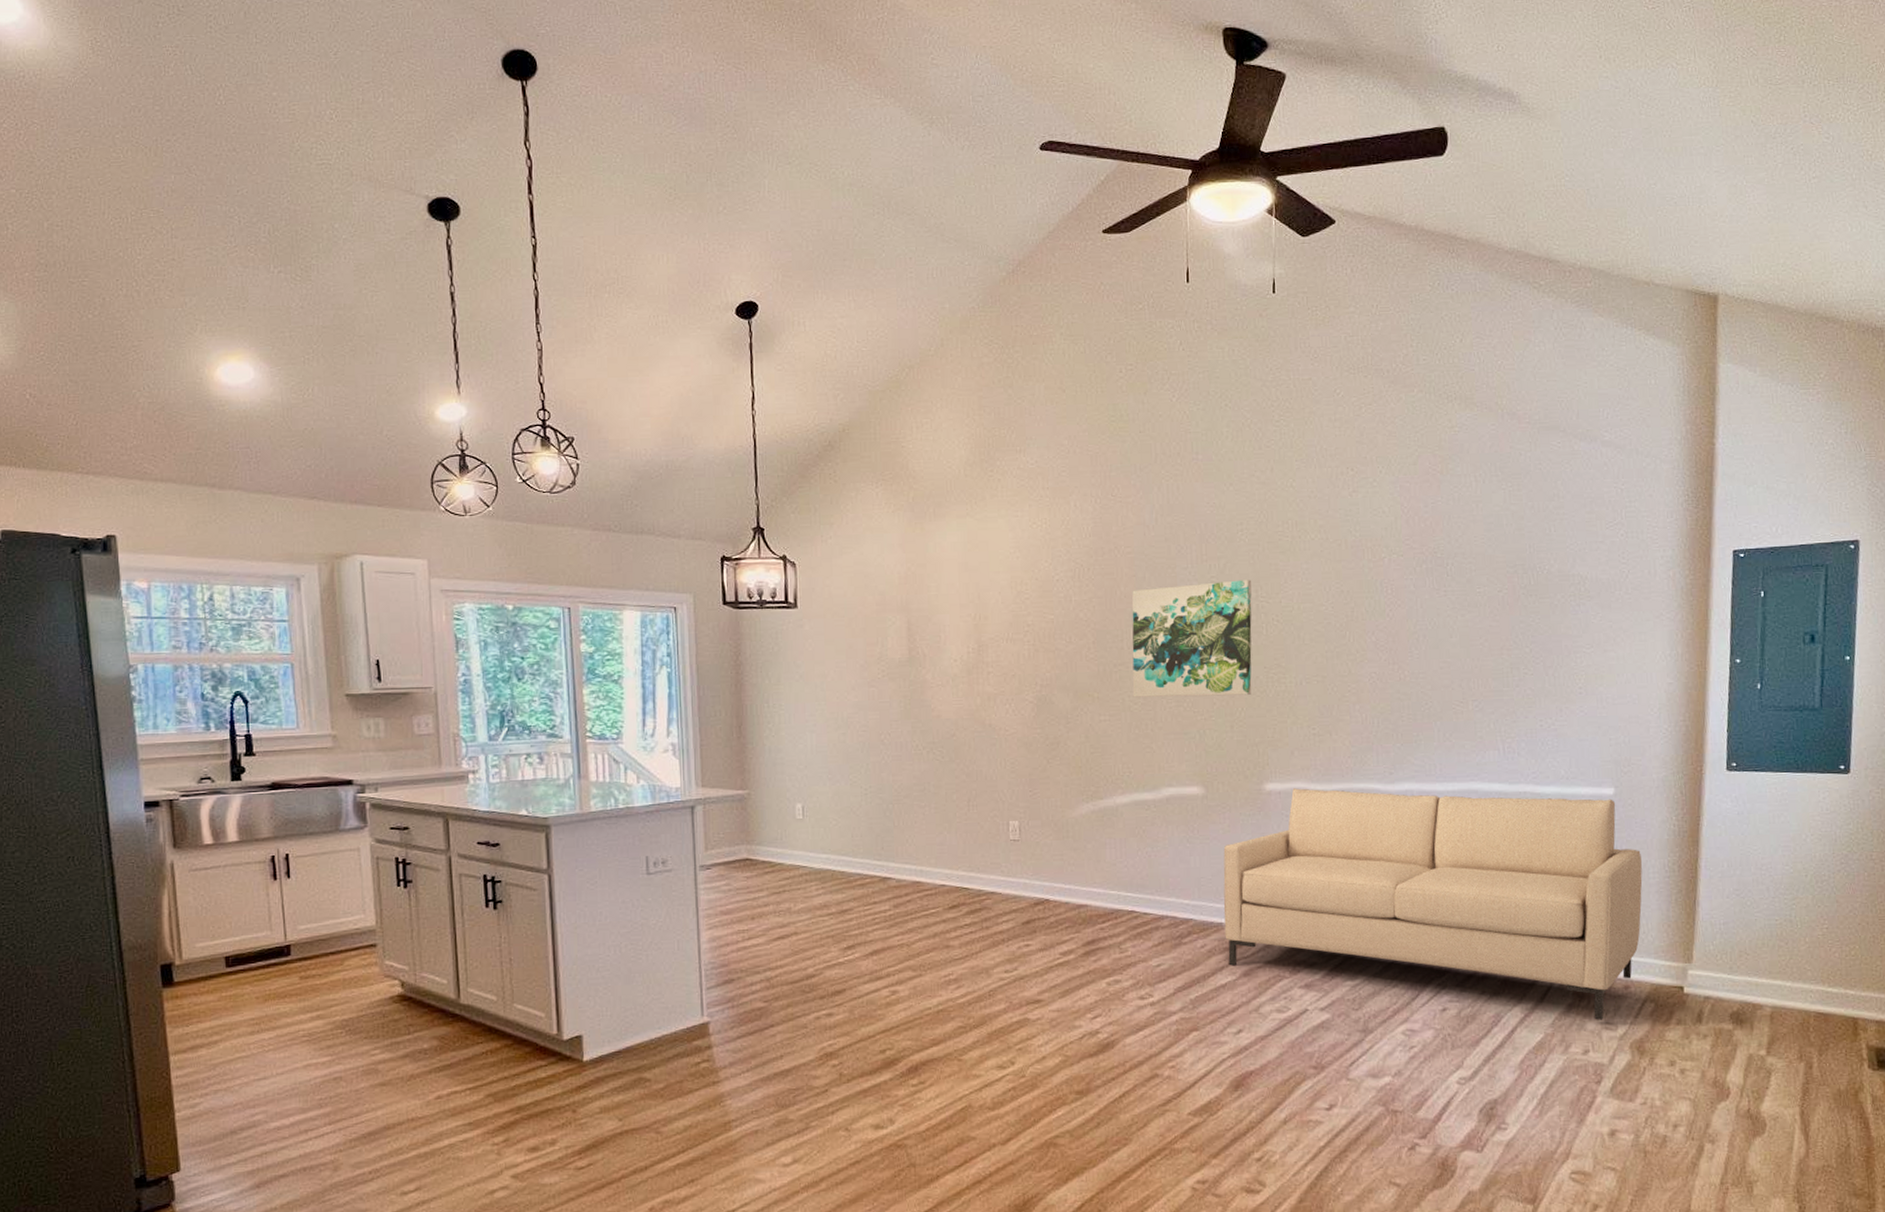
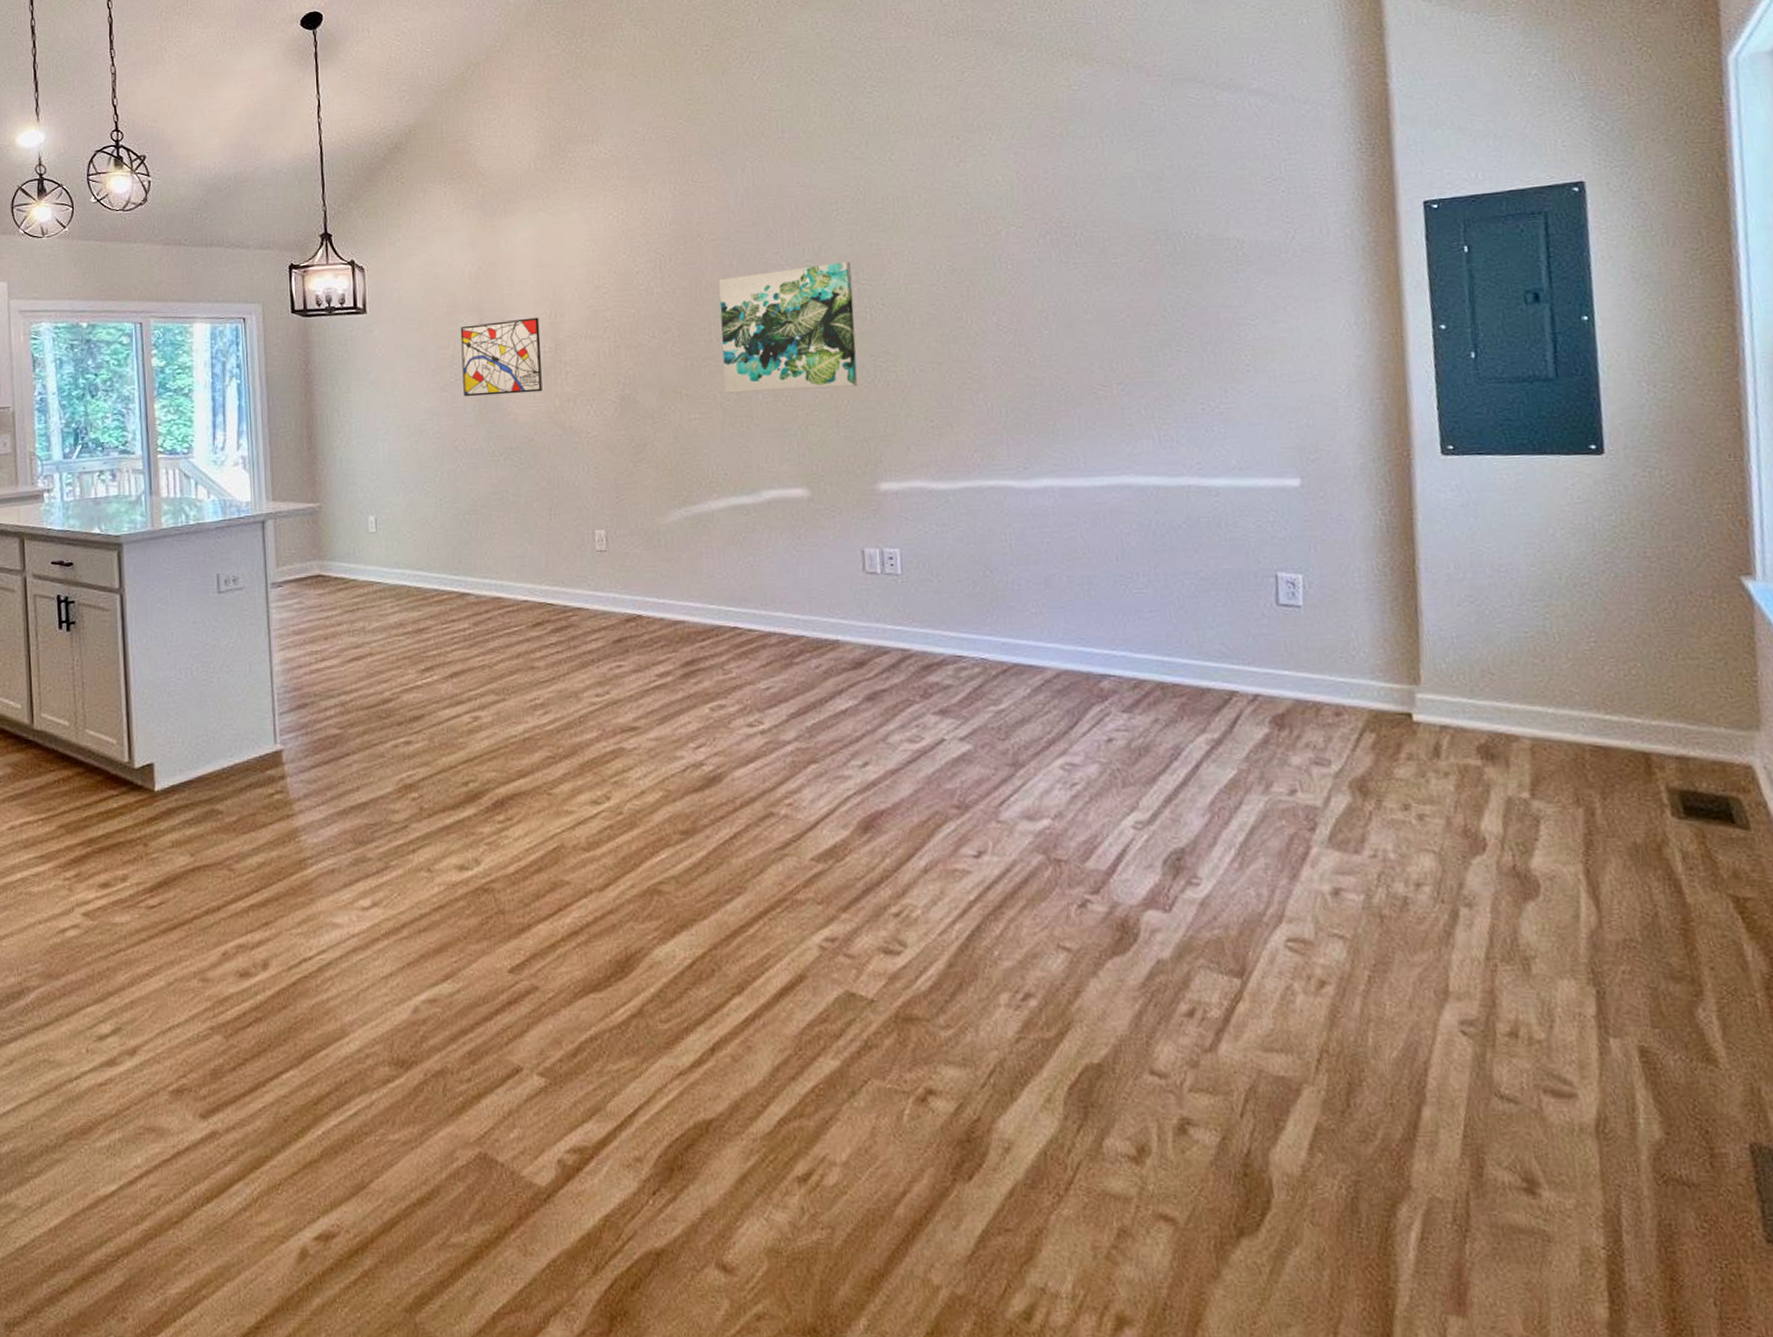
wall art: none [888,619,965,693] -> present [460,317,543,397]
sofa: present [1223,788,1643,1020] -> none [835,487,1349,754]

